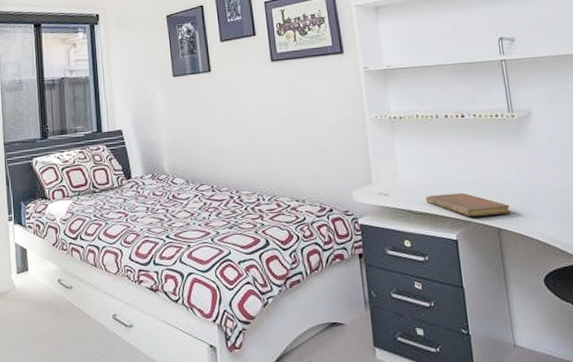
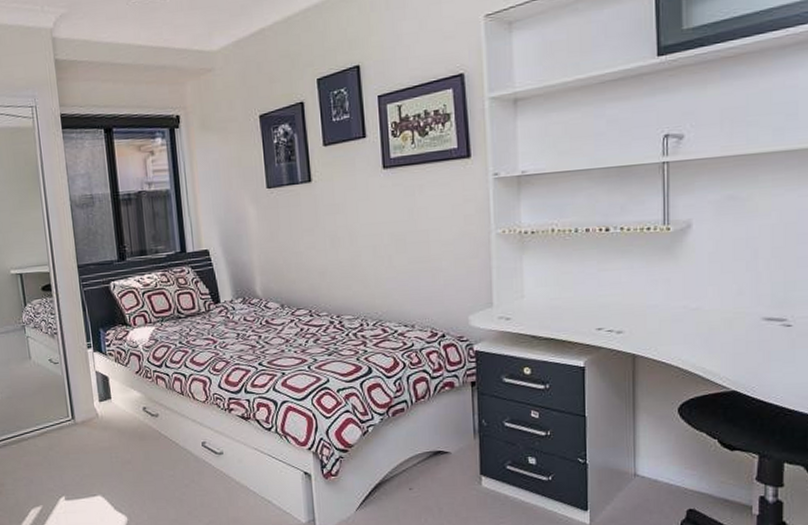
notebook: present [426,192,511,218] -> none [553,316,650,343]

